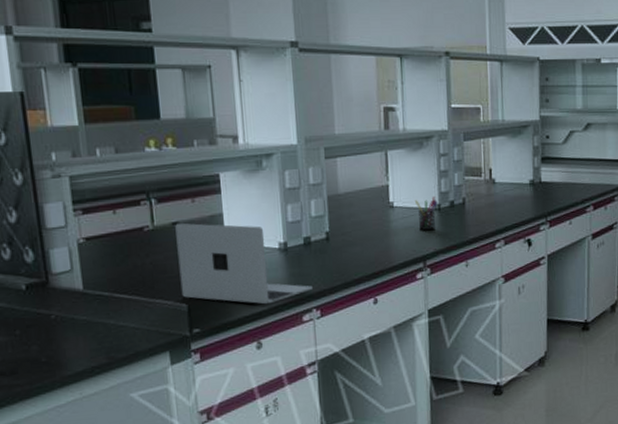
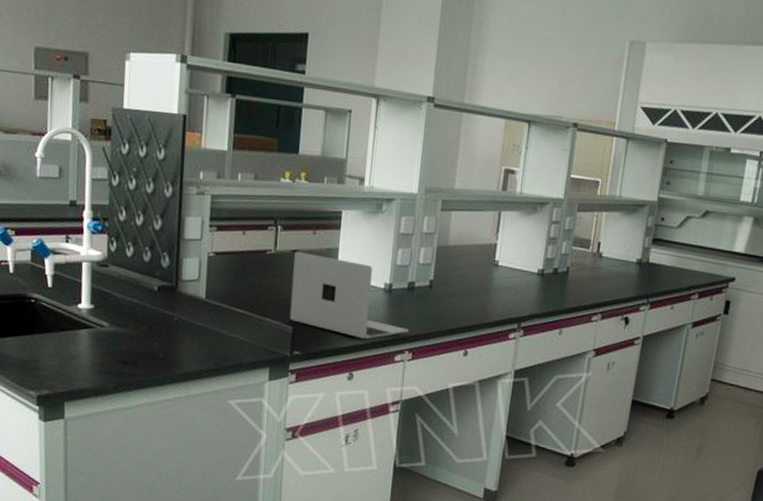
pen holder: present [414,195,438,231] -> none [519,260,542,294]

